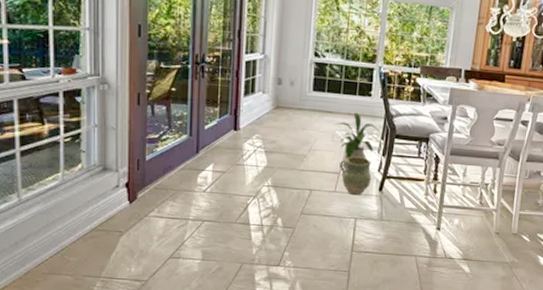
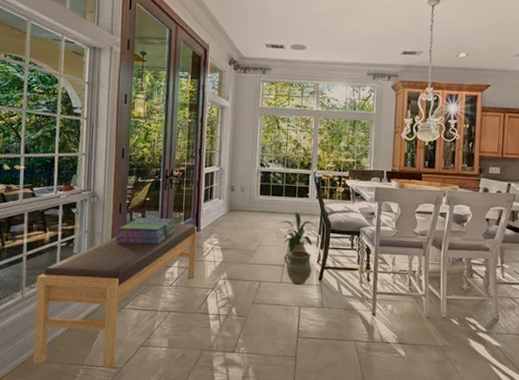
bench: none [35,119,235,281] -> present [33,222,197,368]
stack of books: none [133,111,209,144] -> present [115,217,175,244]

